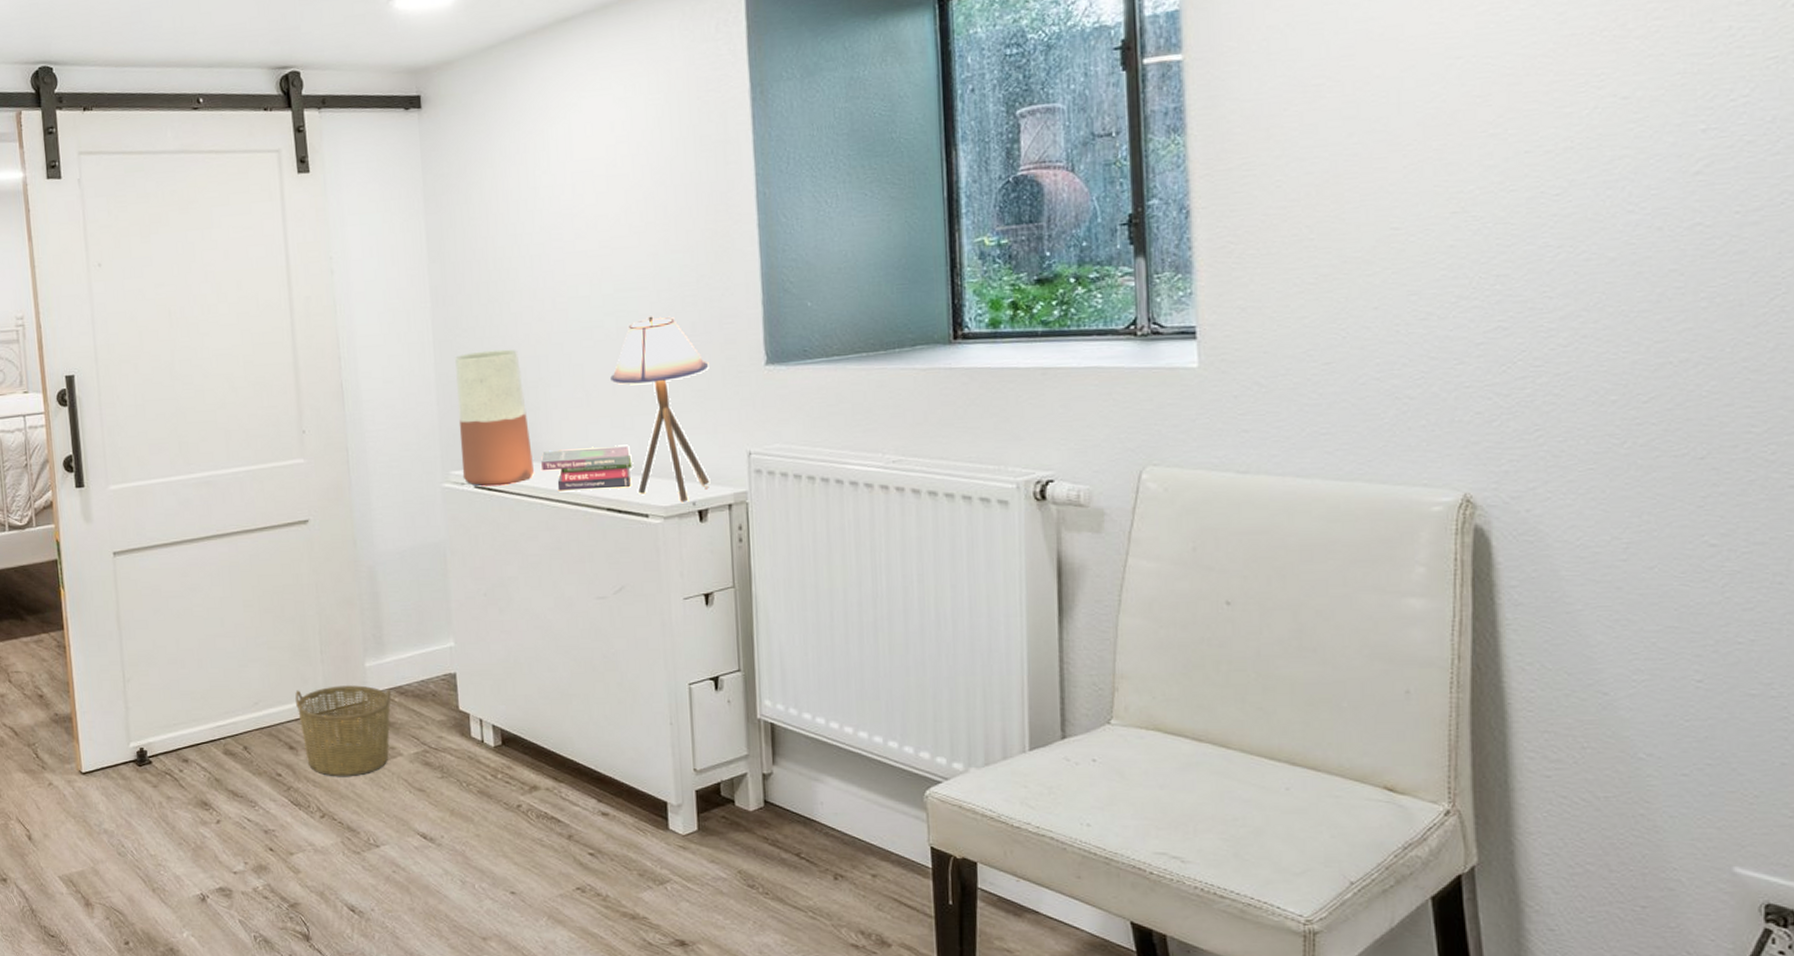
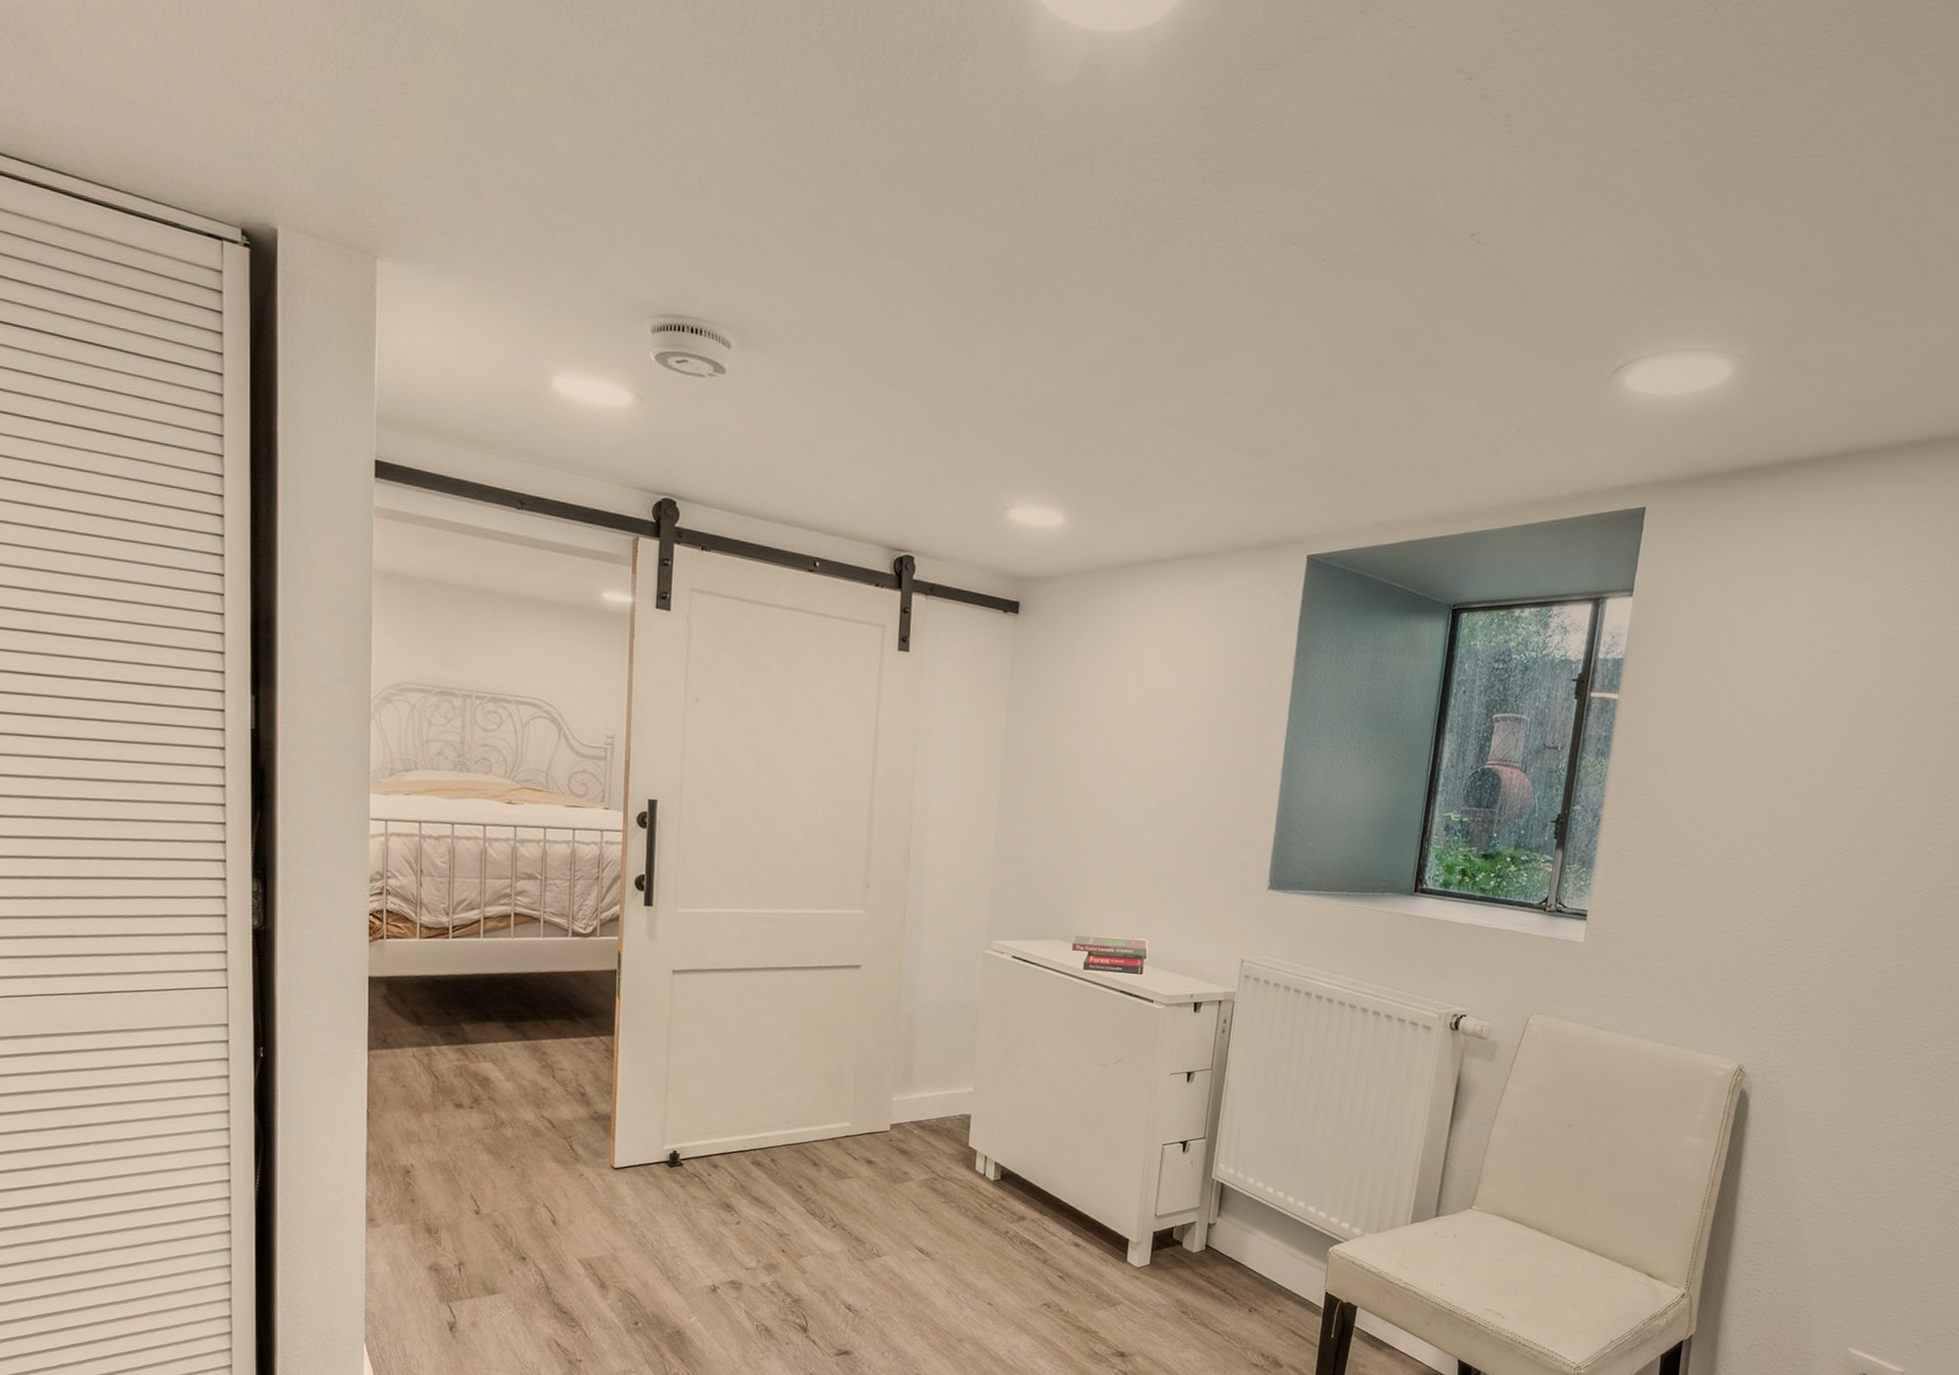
basket: present [295,685,391,776] -> none [825,1114,912,1194]
vase: present [455,349,535,486] -> none [1003,839,1068,959]
table lamp: present [610,316,709,502] -> none [1141,833,1223,994]

